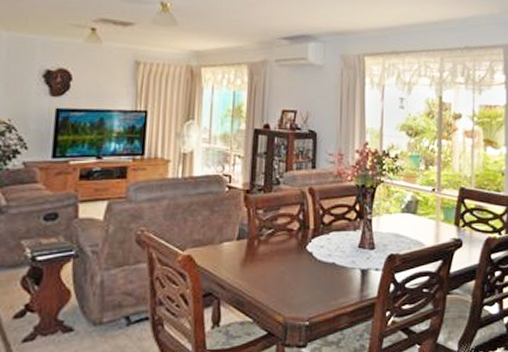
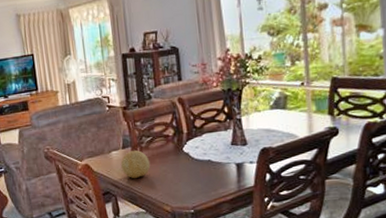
decorative ball: none [231,243,267,279] -> present [120,150,151,179]

